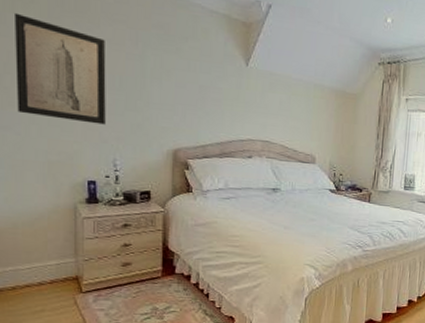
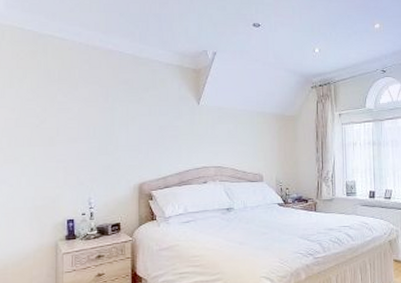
wall art: present [13,12,106,125] -> none [11,87,83,170]

